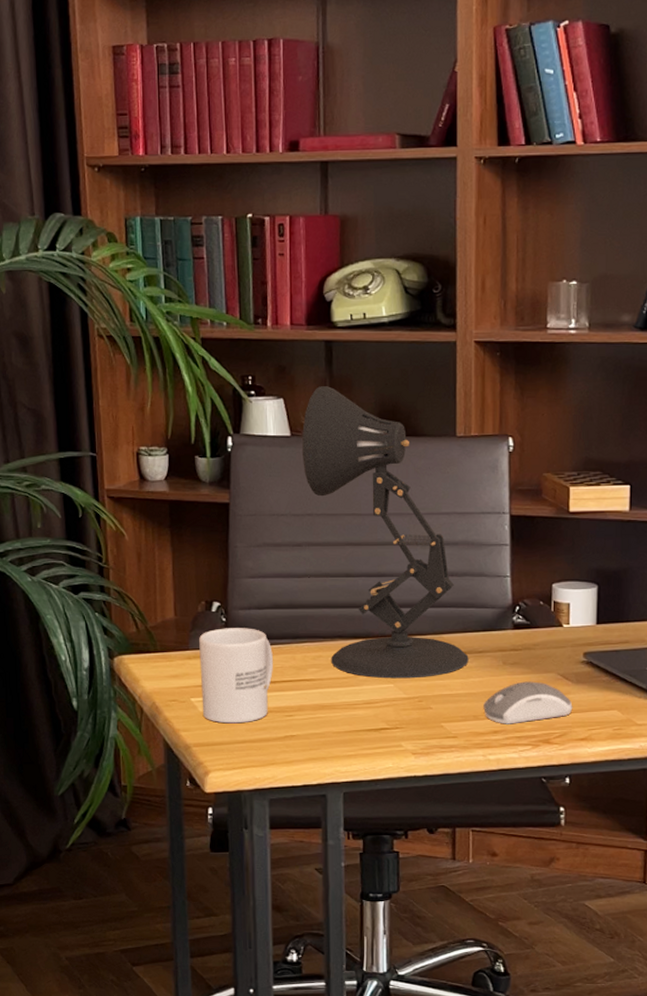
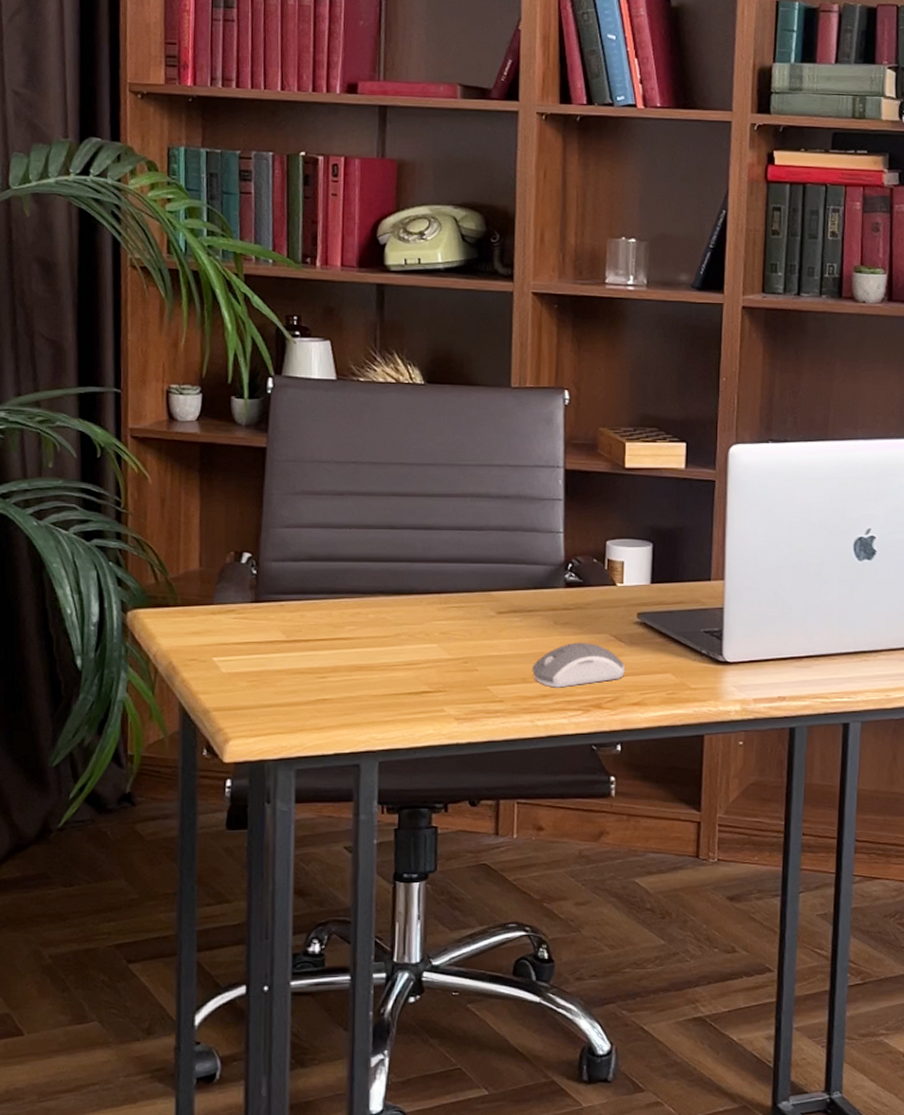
mug: present [199,628,273,724] -> none [225,581,307,686]
desk lamp: present [301,386,469,679] -> none [347,330,518,638]

